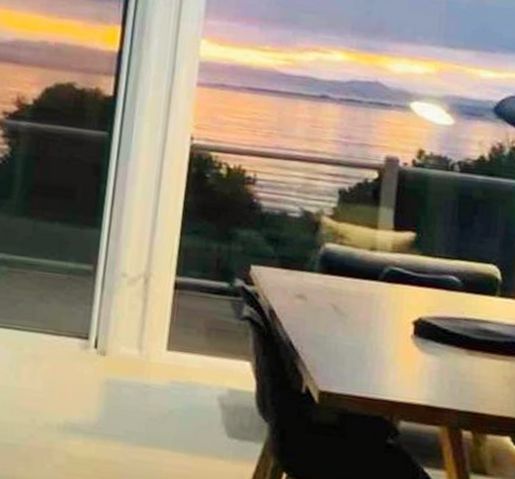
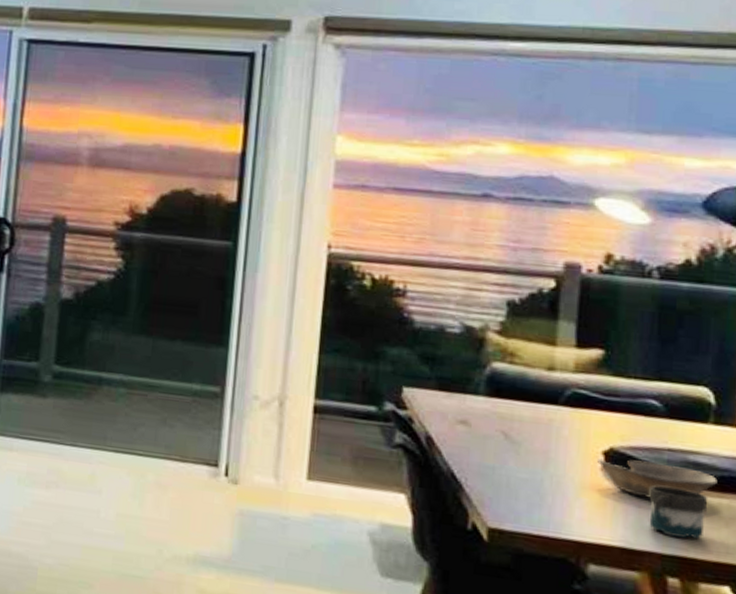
bowl: none [409,327,502,362] -> present [597,458,718,498]
mug: none [448,351,495,397] -> present [649,485,708,539]

